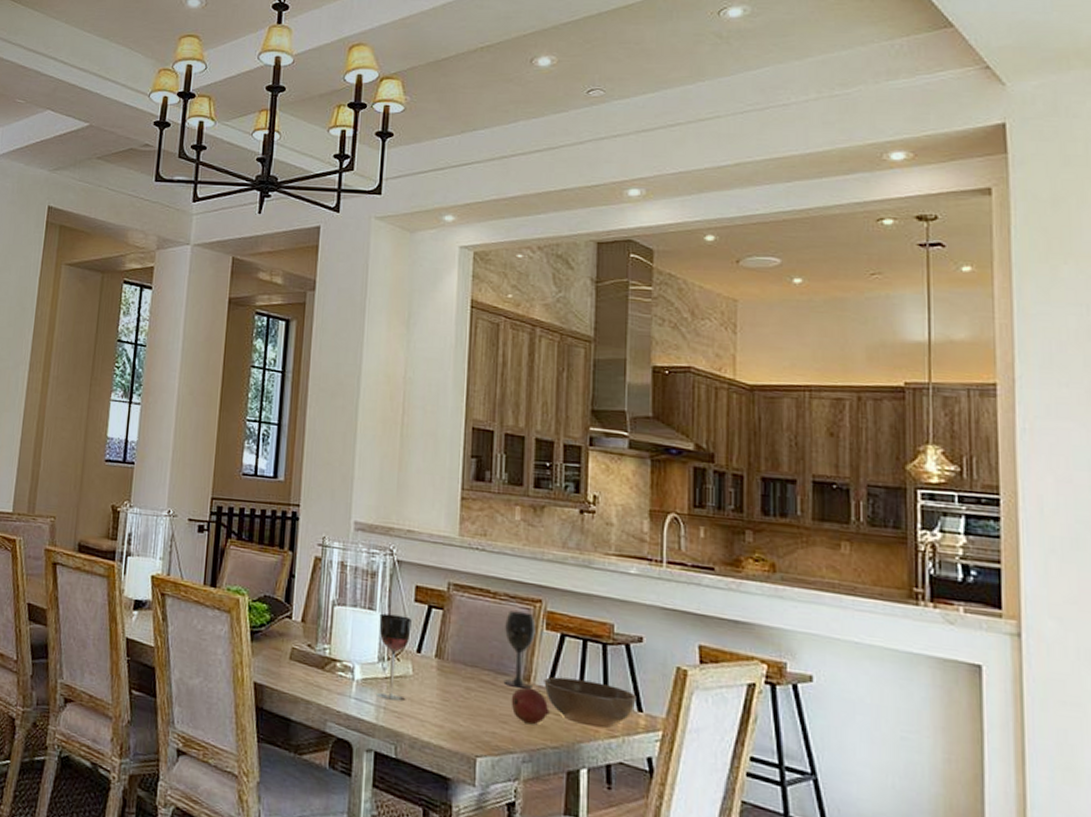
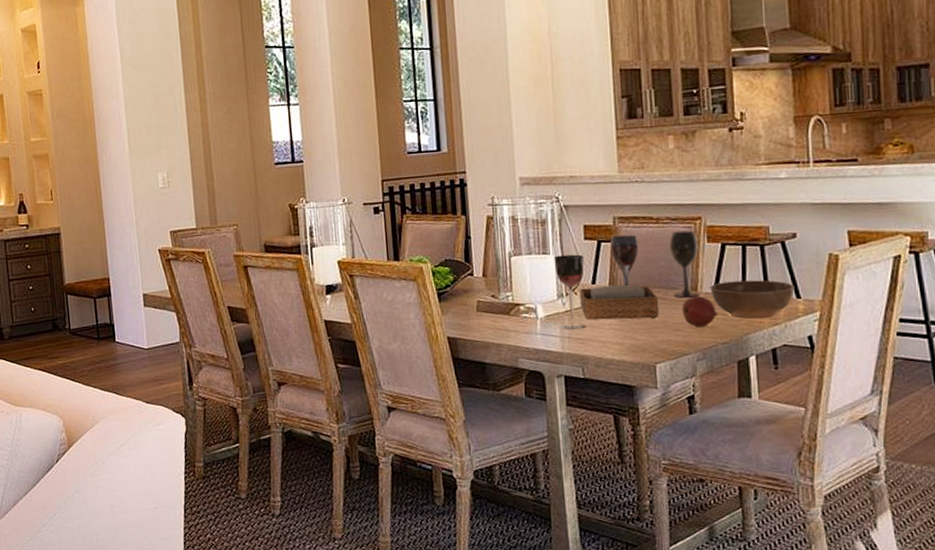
napkin holder: none [401,655,487,705] -> present [579,284,660,321]
cup: none [441,603,472,663] -> present [610,234,639,287]

